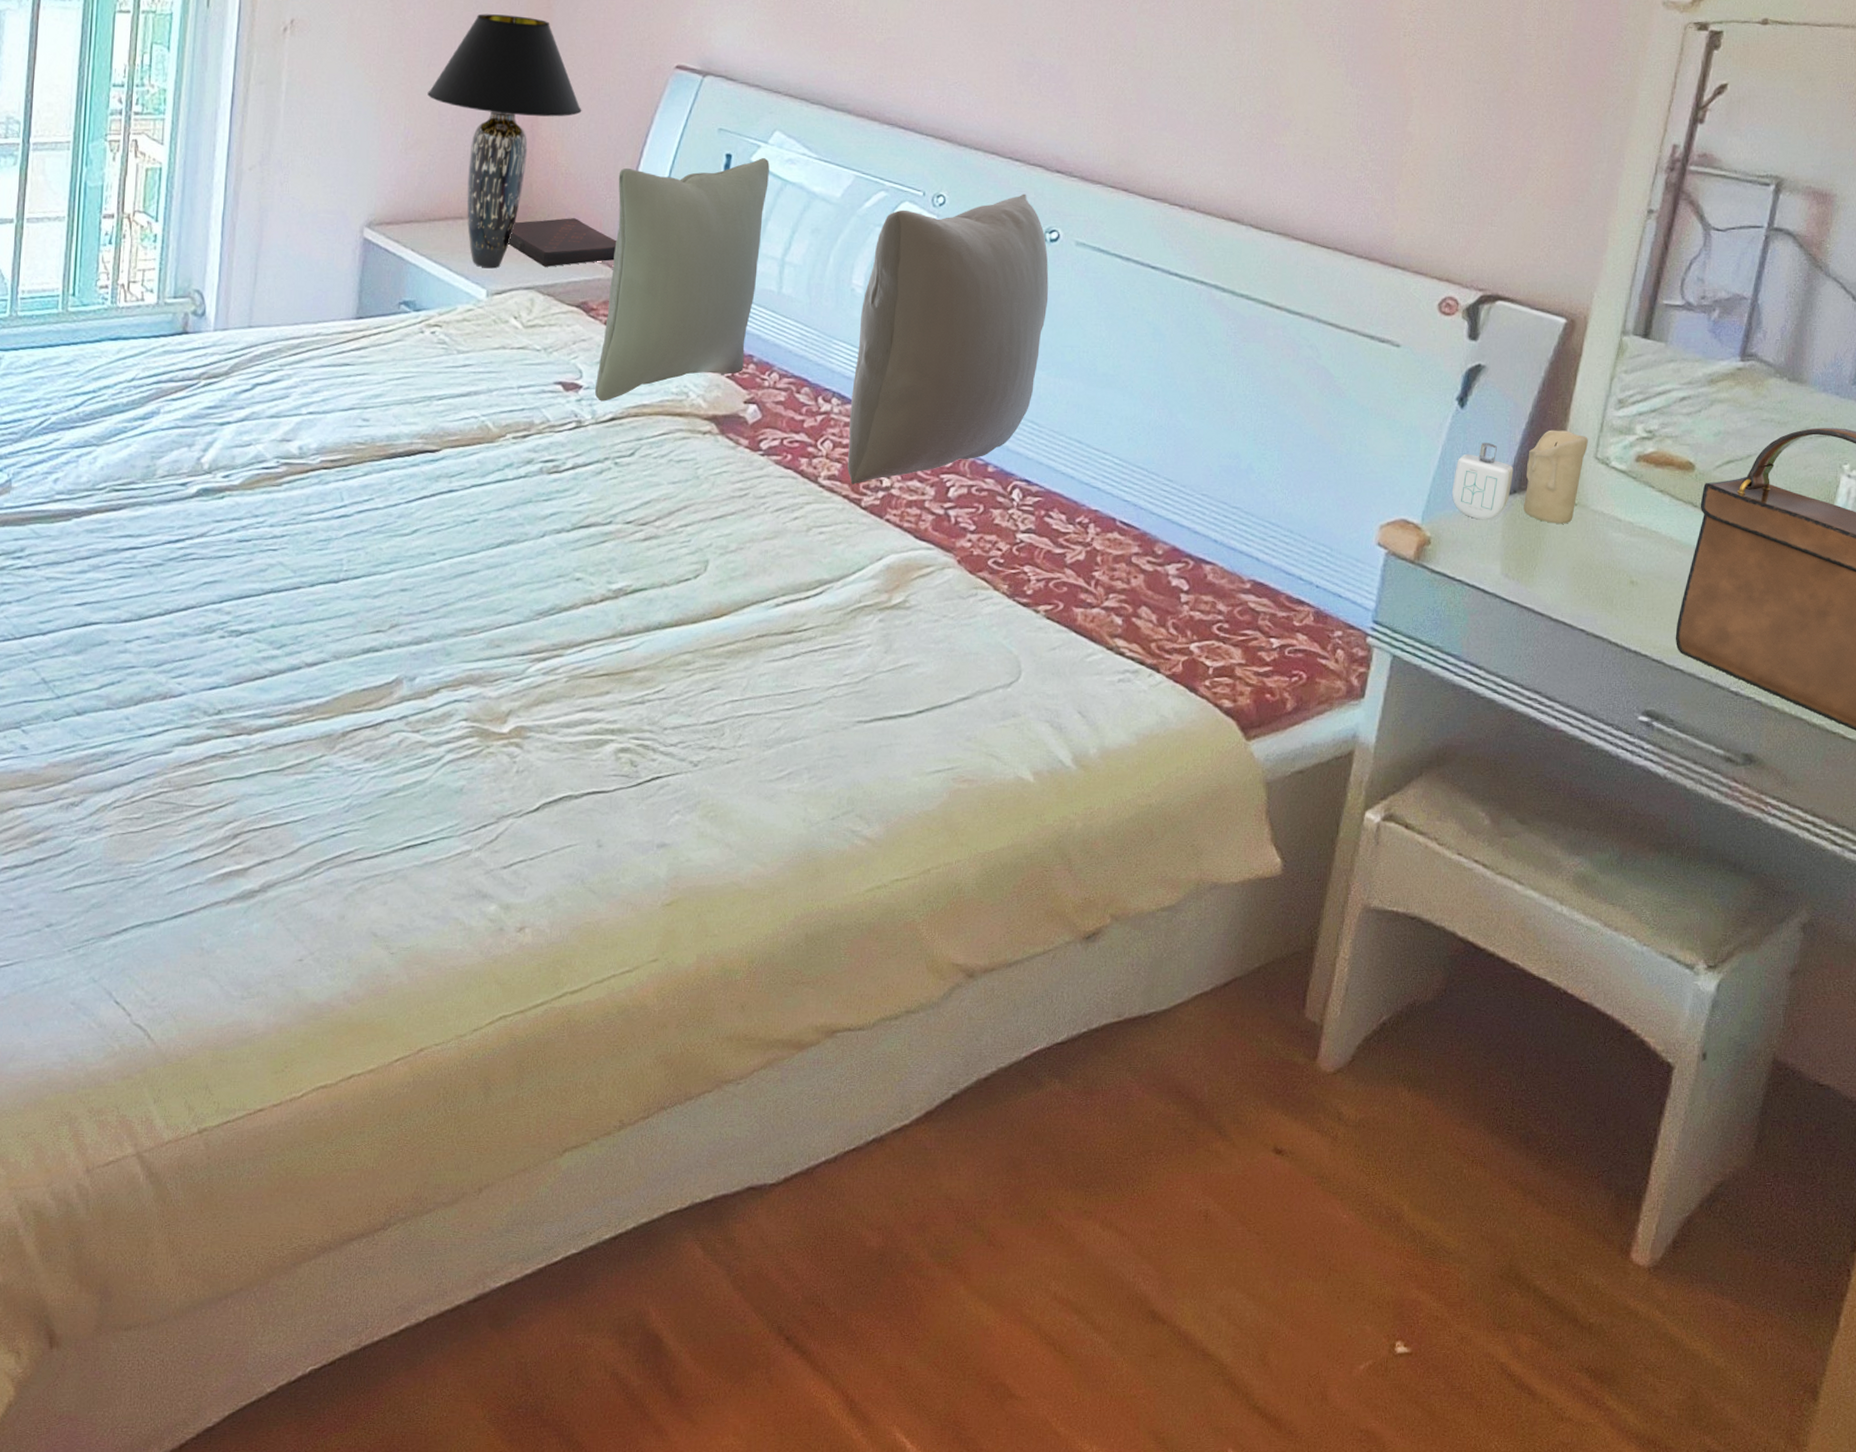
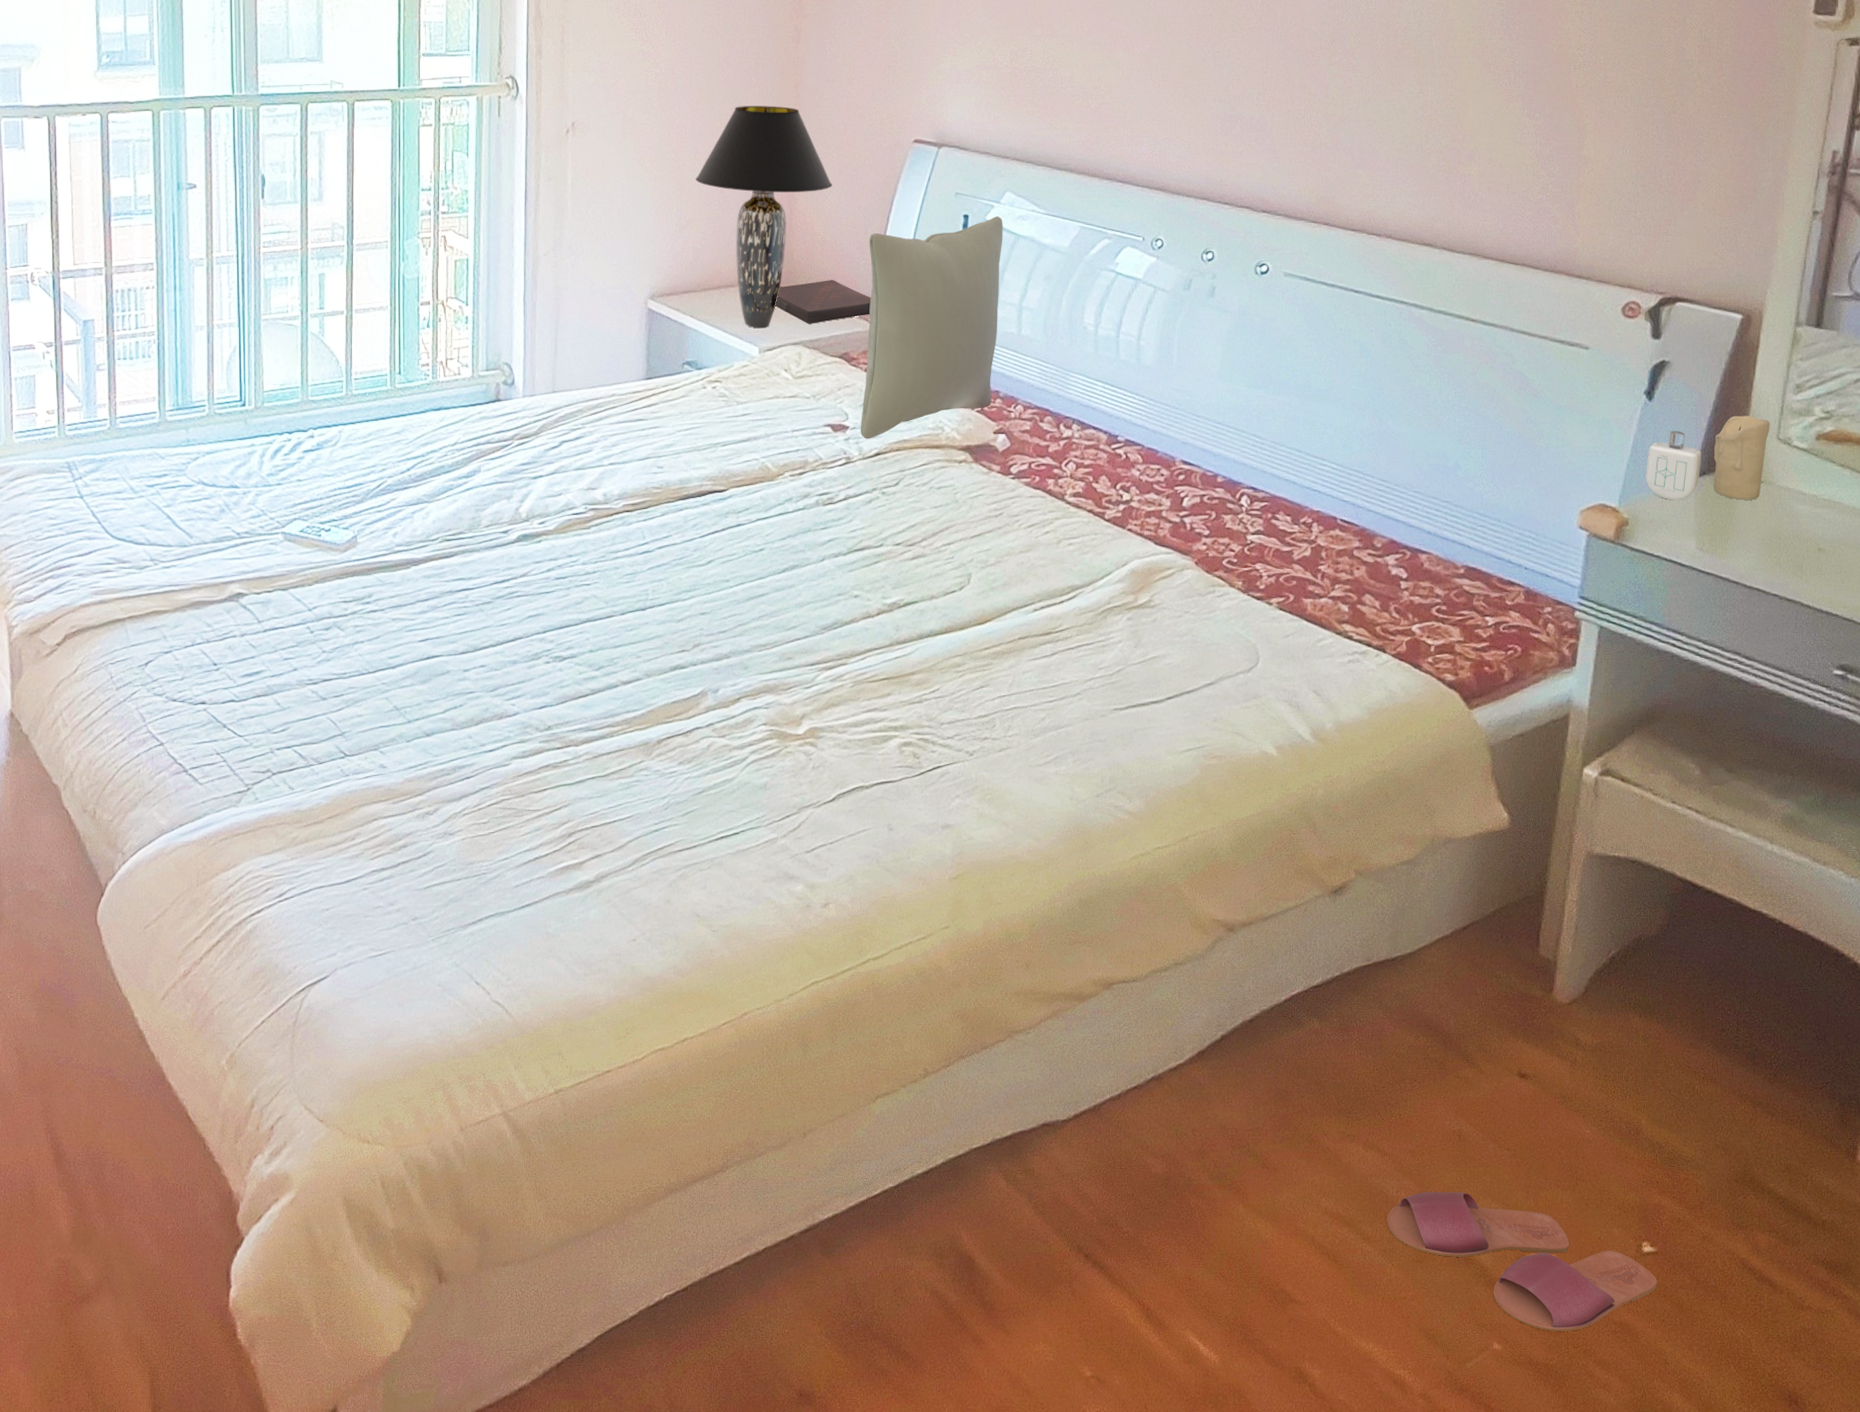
pillow: present [847,194,1049,484] -> none [1089,233,1263,500]
slippers: none [1120,1278,1410,1439] -> present [1386,1191,1657,1332]

